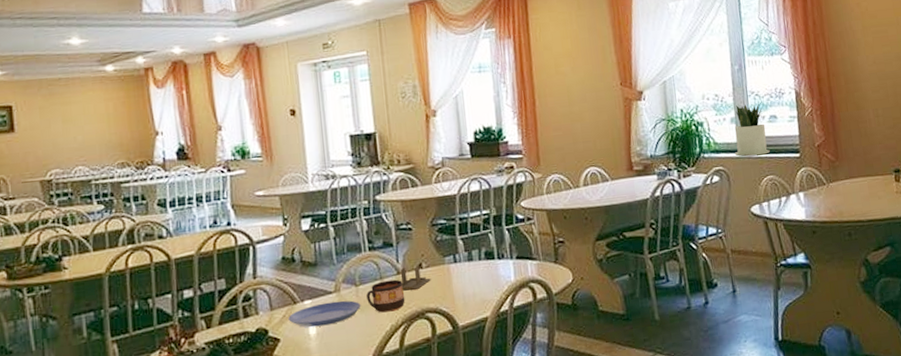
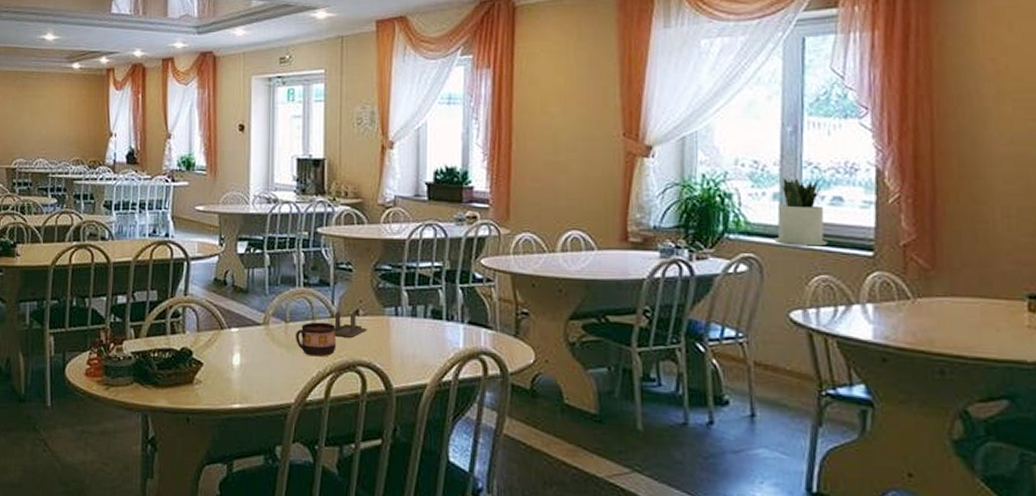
plate: present [288,300,361,328] -> none [214,334,289,359]

